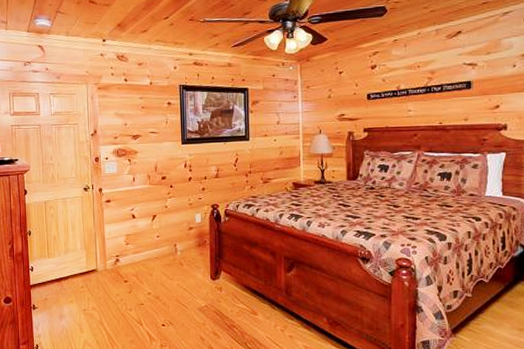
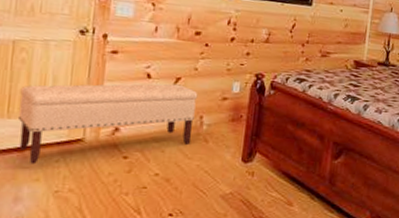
bench: none [53,221,171,290] -> present [17,83,198,165]

